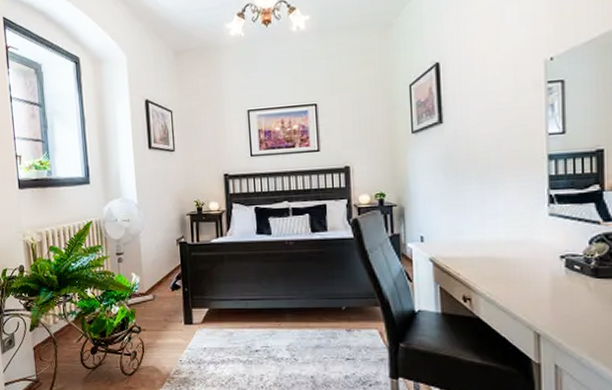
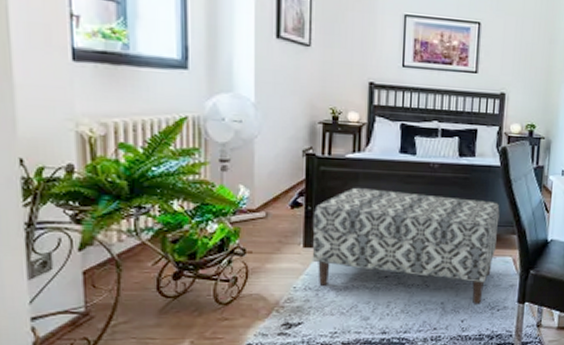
bench: none [189,268,360,379] -> present [312,187,500,304]

